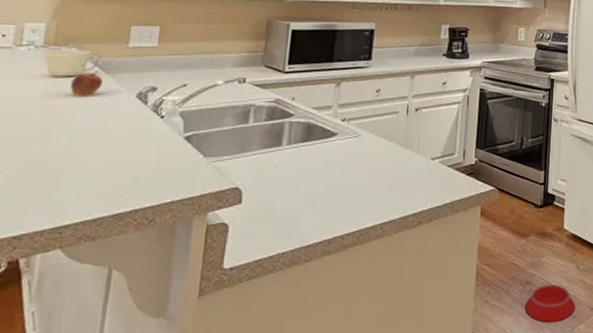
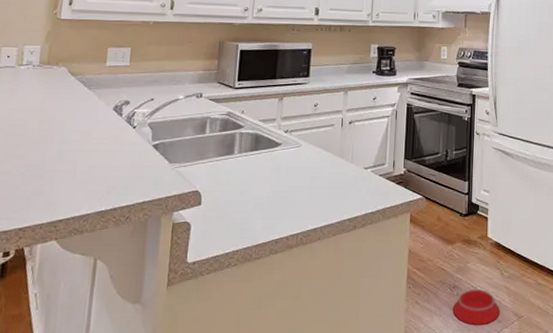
mug: present [44,50,99,77] -> none [40,68,83,92]
fruit: present [69,70,103,97] -> none [60,86,86,110]

